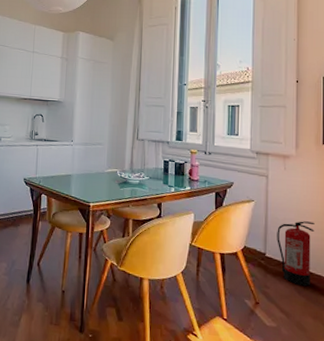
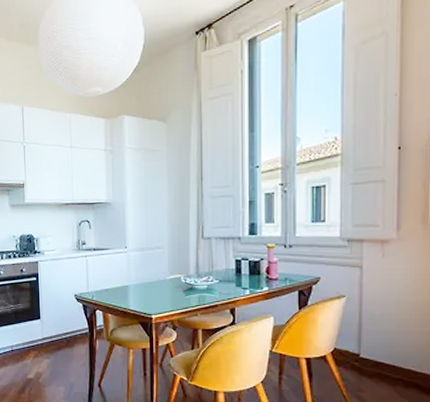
fire extinguisher: present [277,221,315,286] -> none [373,314,420,386]

